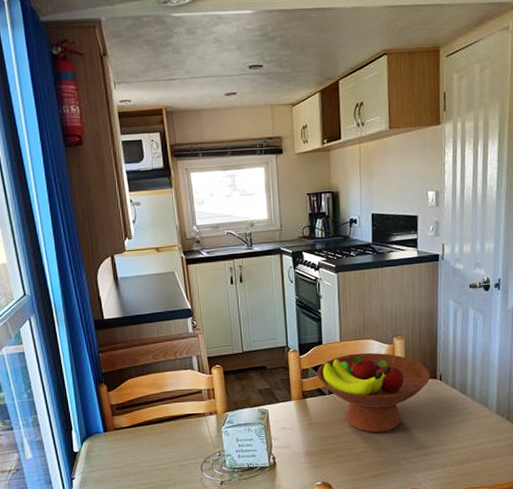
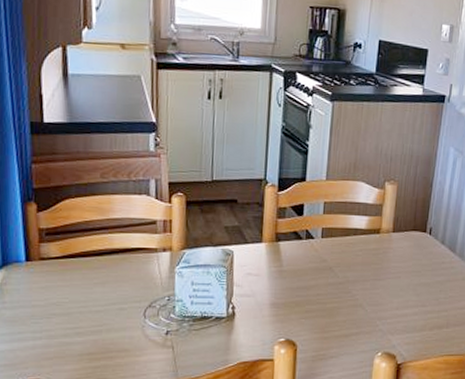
fruit bowl: present [317,352,431,433] -> none [295,195,420,288]

